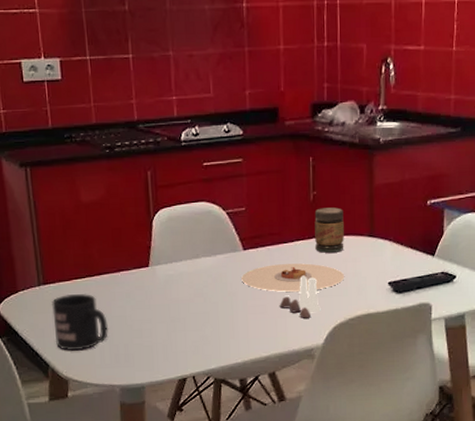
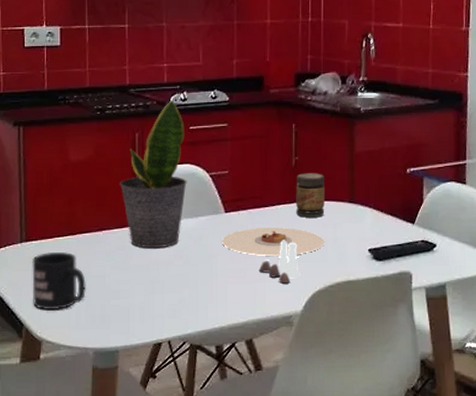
potted plant: none [134,133,203,288] -> present [120,98,187,249]

